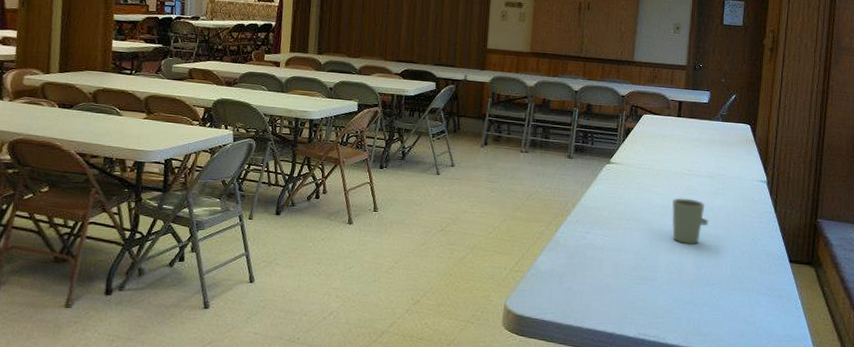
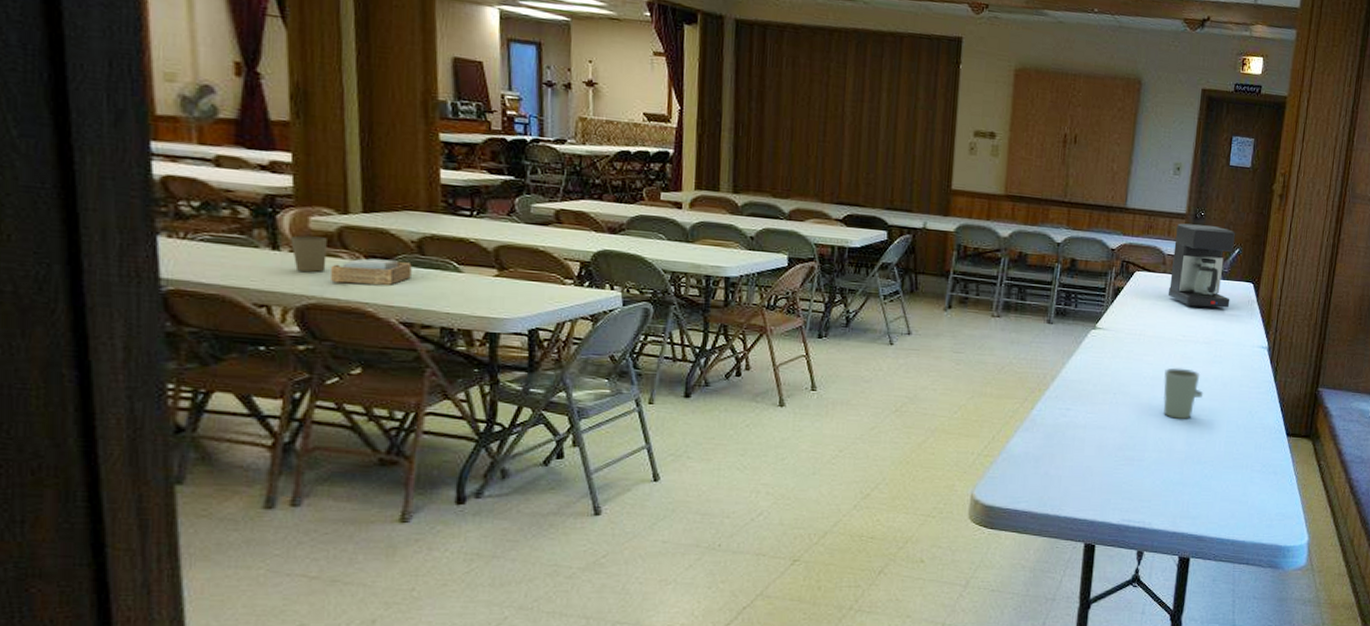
dixie cup: none [10,89,34,116] -> present [290,235,327,273]
napkin holder: none [34,106,88,126] -> present [331,258,412,287]
coffee maker: none [672,73,731,146] -> present [1167,223,1235,308]

